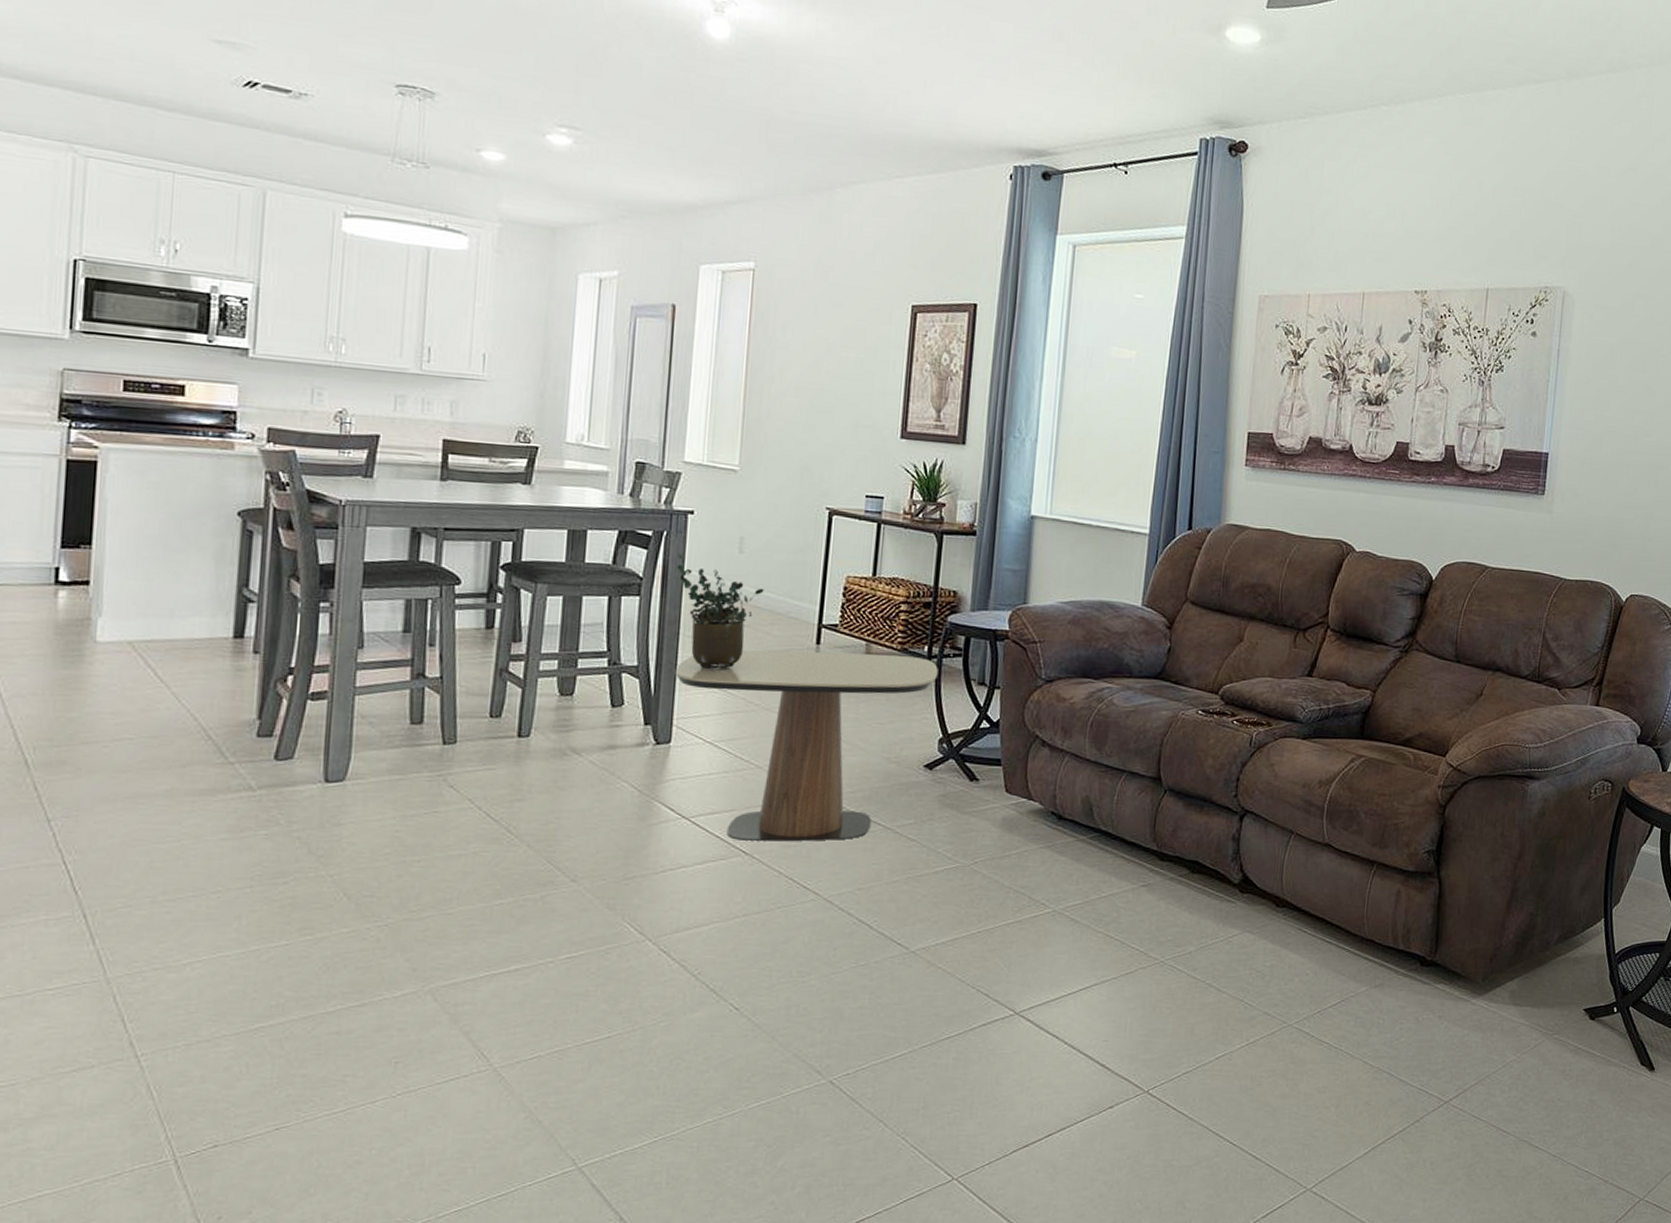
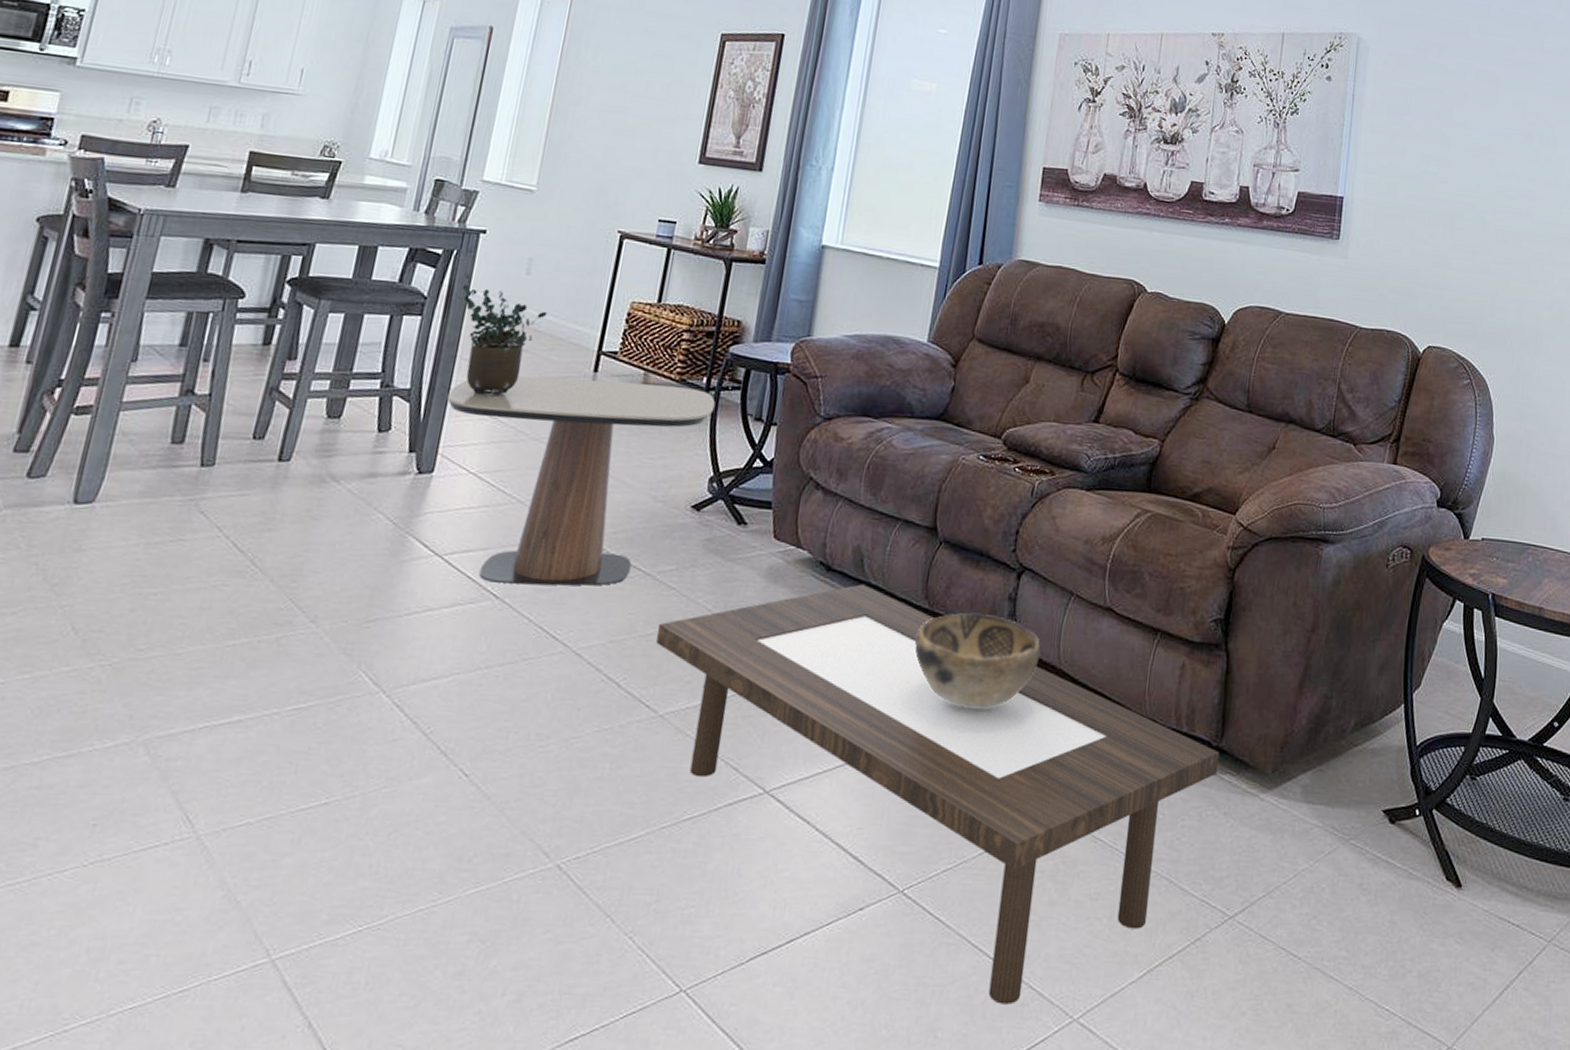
coffee table: none [902,830,1434,1180] -> present [656,584,1220,1005]
decorative bowl: none [1146,852,1265,937] -> present [914,612,1041,710]

